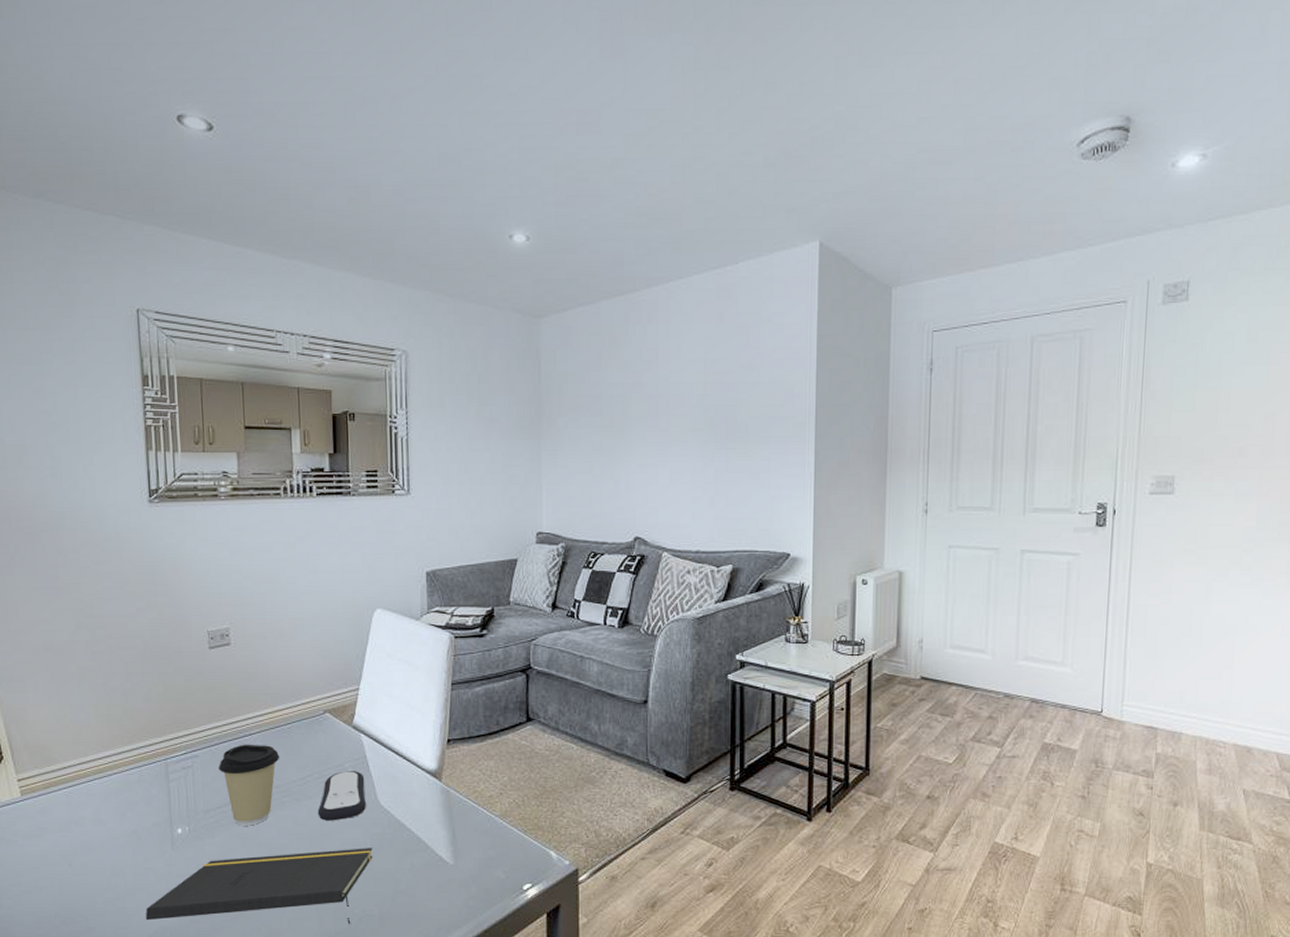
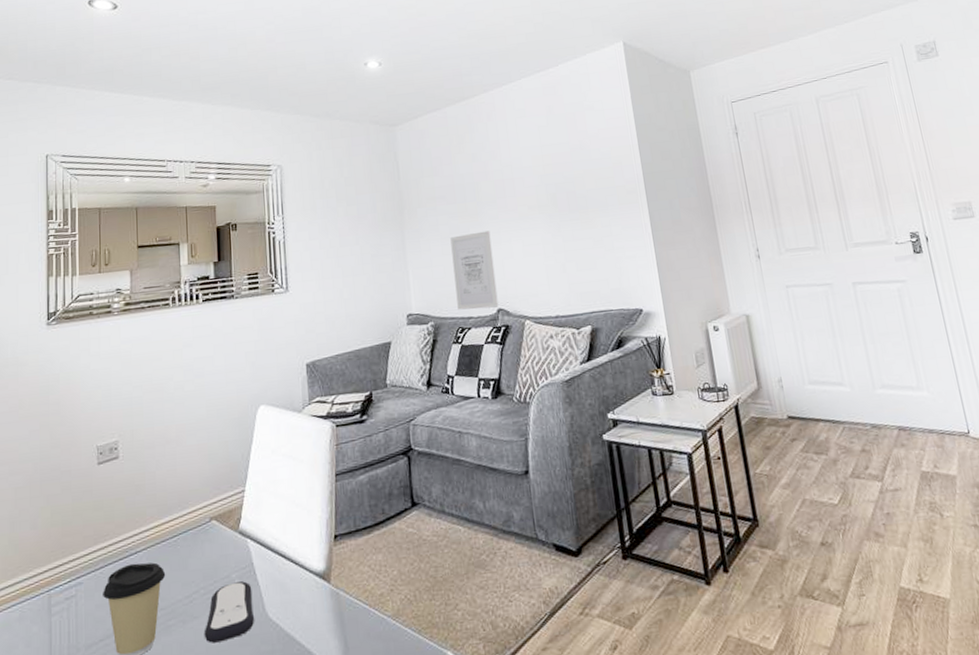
wall art: none [591,451,636,535] -> present [450,230,499,310]

